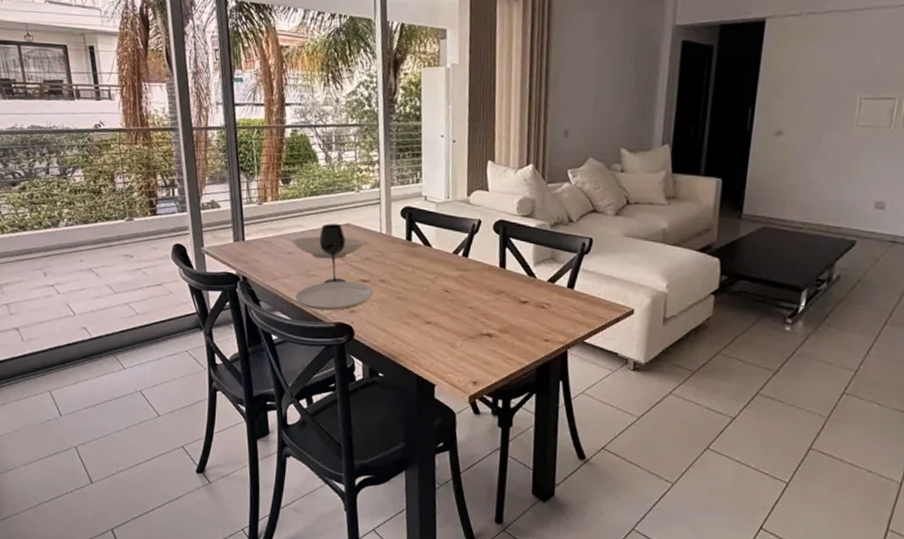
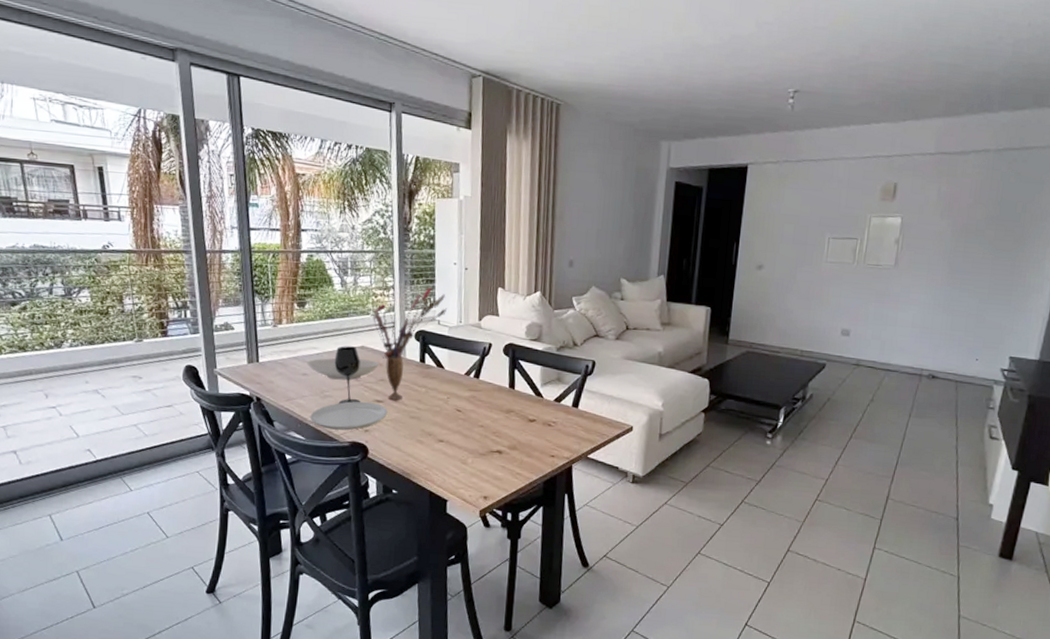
bouquet: none [358,162,434,280] -> present [373,288,447,400]

